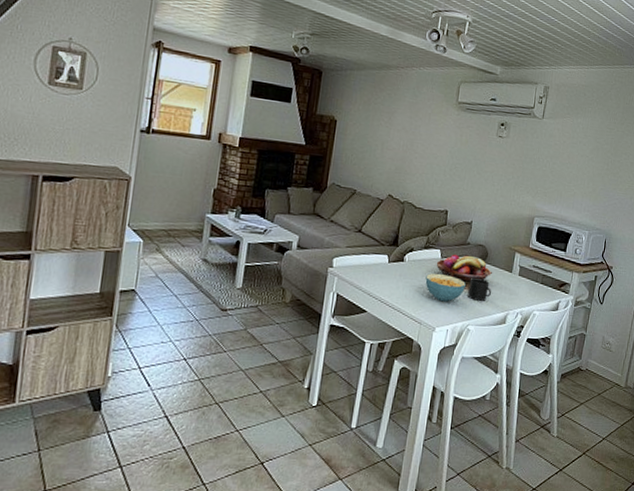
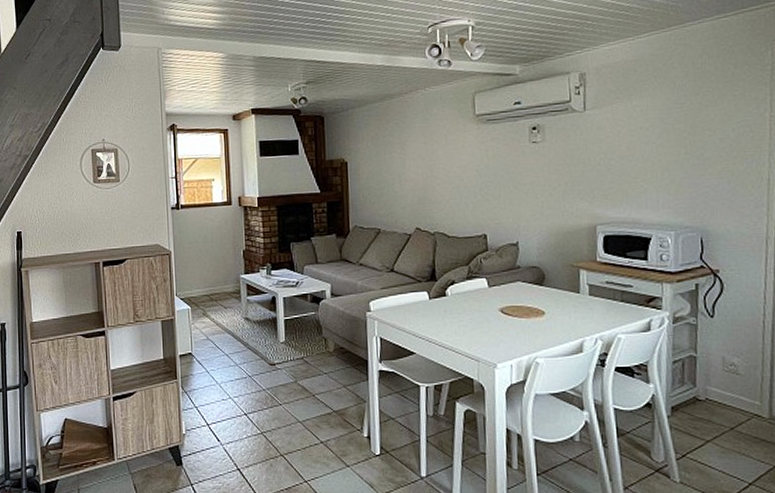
cereal bowl: present [425,274,466,302] -> none [474,305,524,335]
fruit basket: present [436,254,493,282] -> none [484,280,556,310]
mug: present [468,277,492,301] -> none [528,303,559,330]

